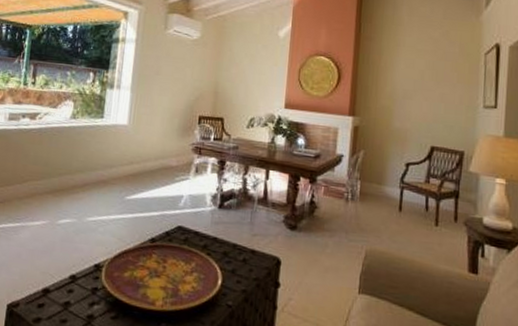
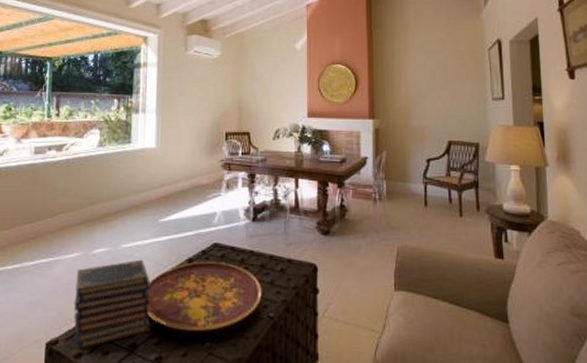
book stack: none [35,234,112,316] -> present [73,259,150,351]

